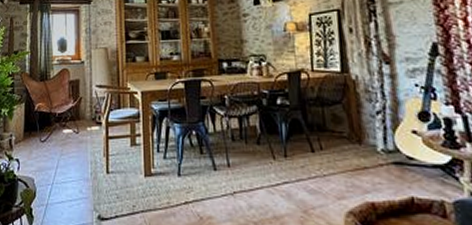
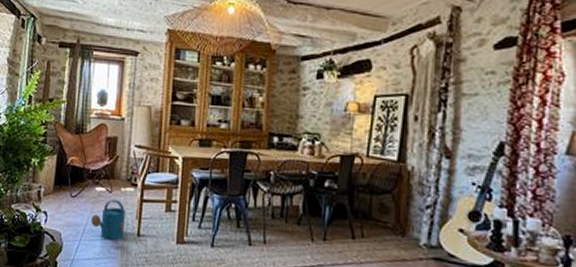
watering can: none [61,140,94,181] -> present [91,199,125,241]

